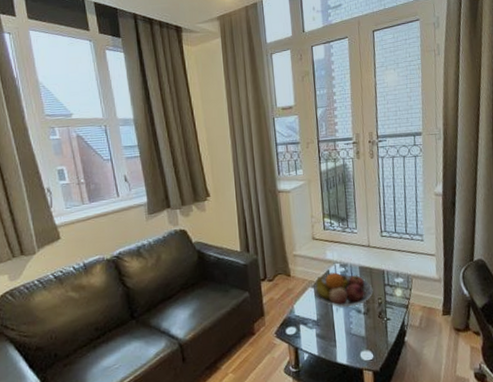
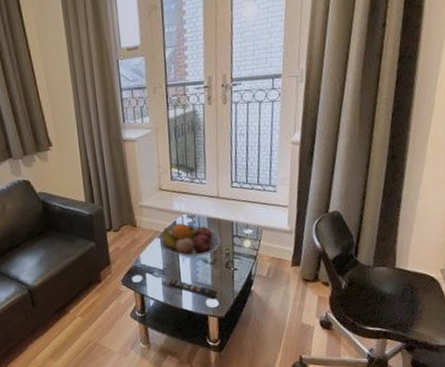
remote control: none [322,330,372,352] -> present [168,279,218,300]

